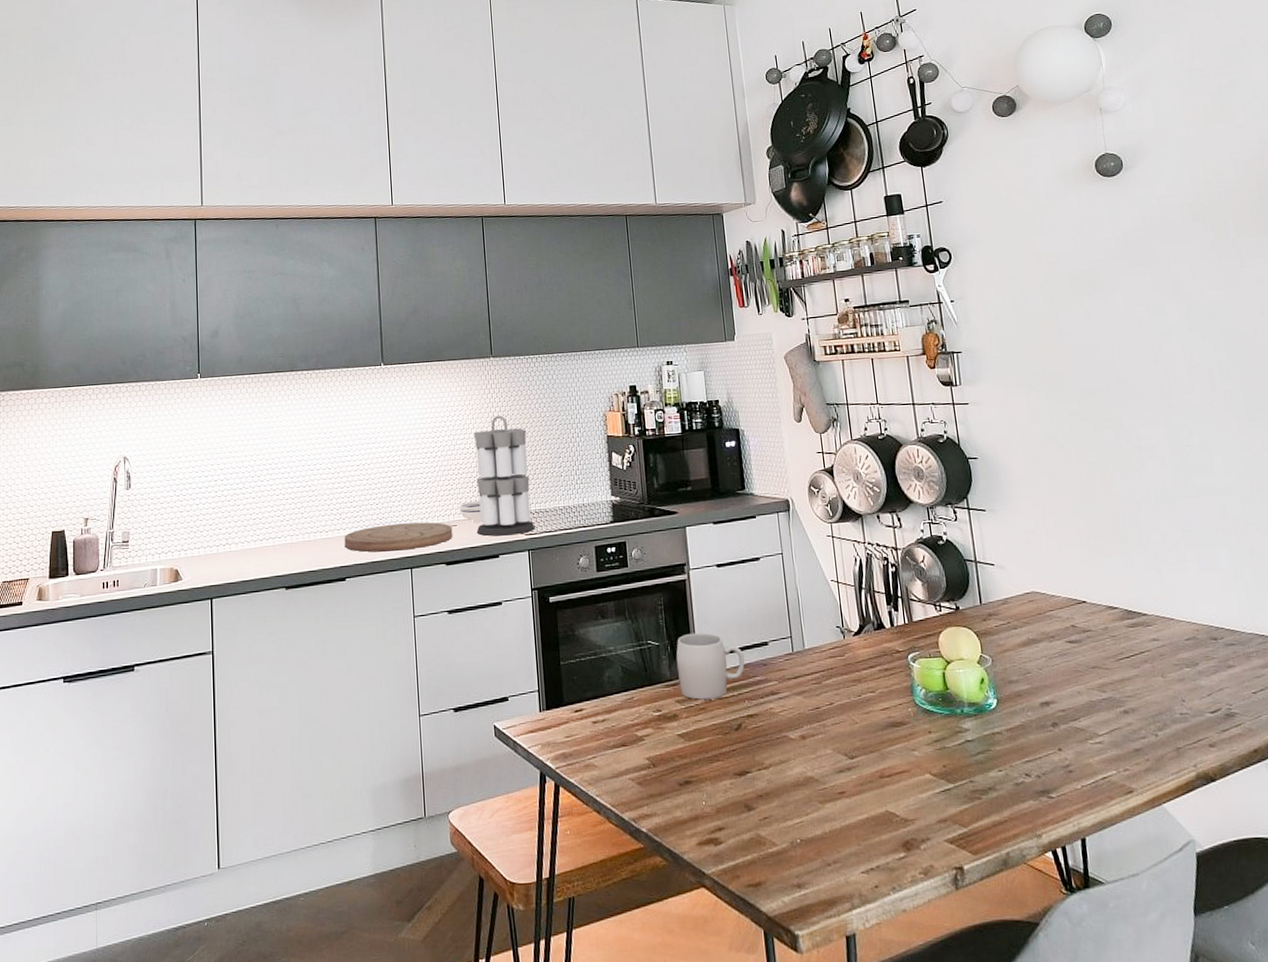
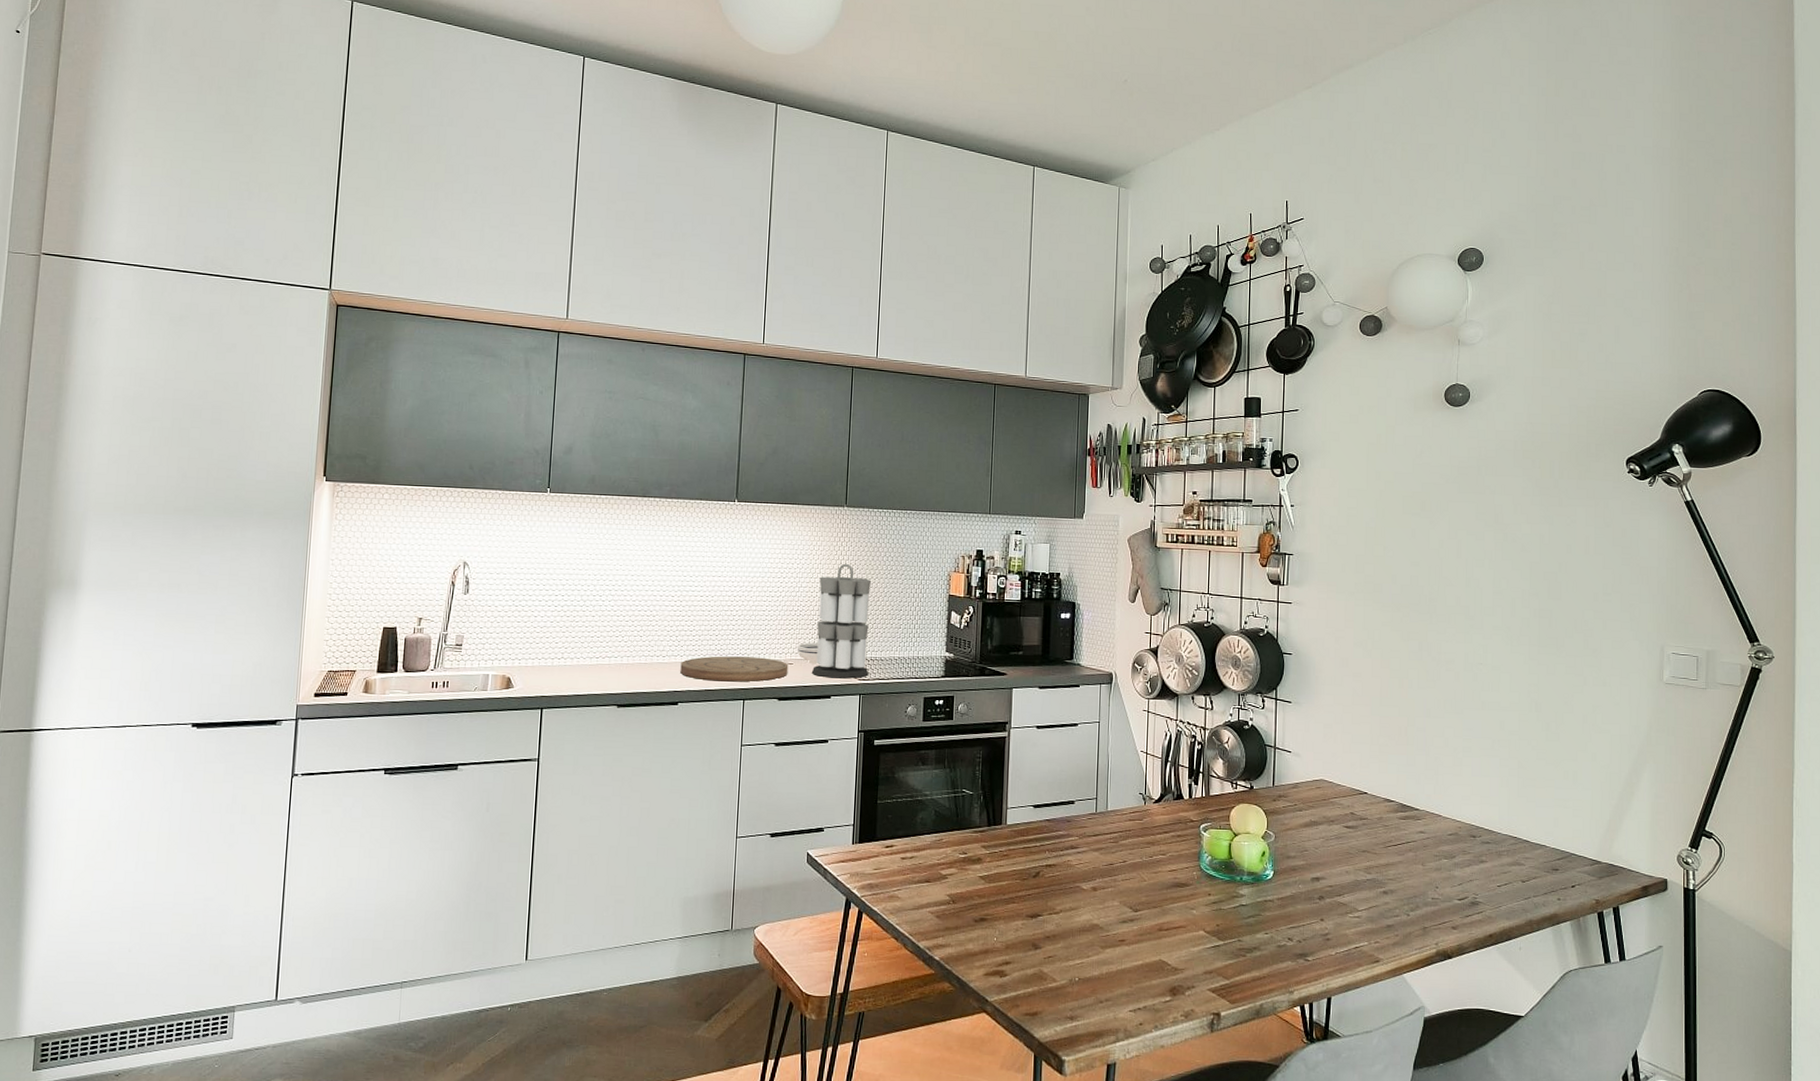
mug: present [676,632,745,700] -> none [986,786,1051,848]

